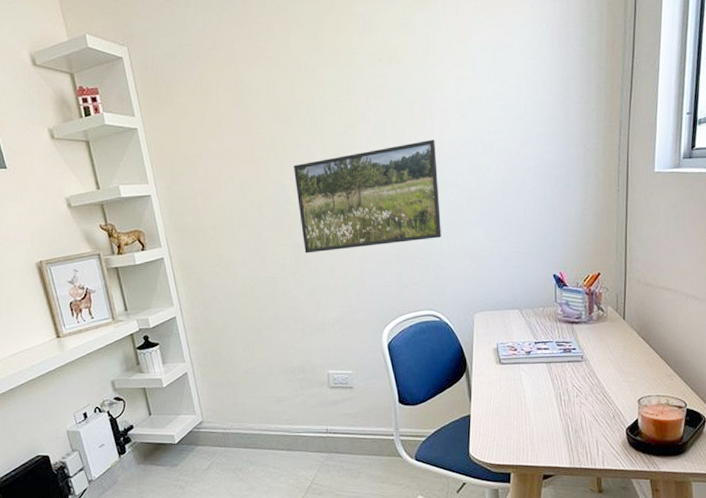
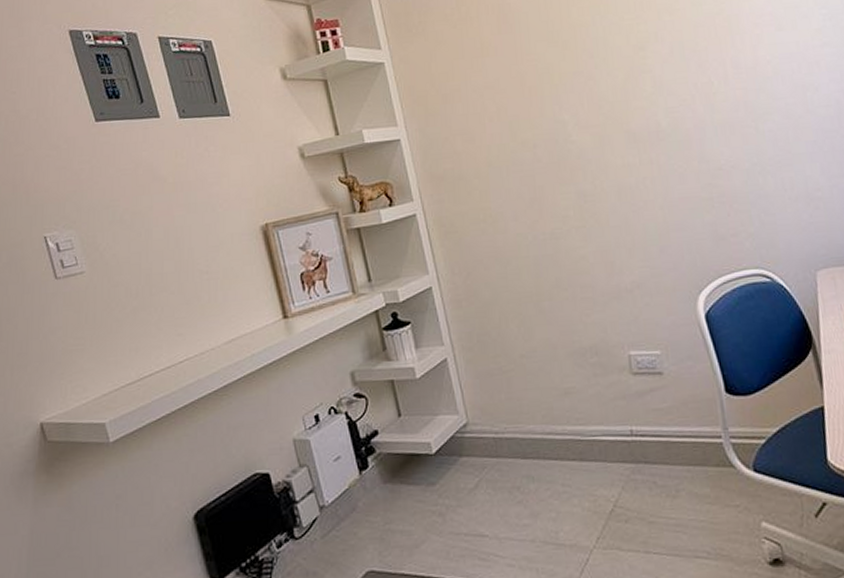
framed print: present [294,139,441,254] -> none [573,58,765,203]

